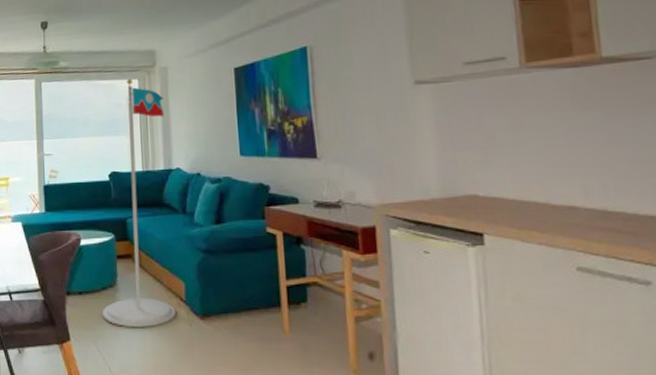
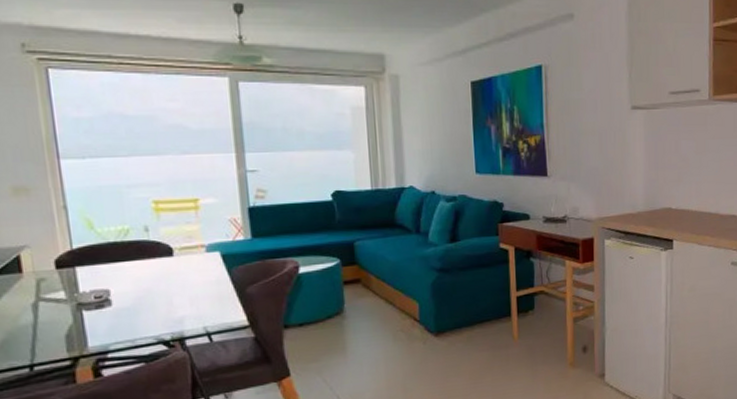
flag: present [102,78,176,327] -> none [327,85,410,354]

